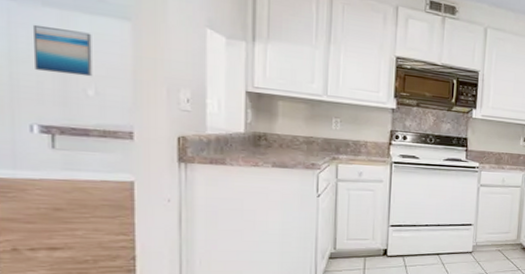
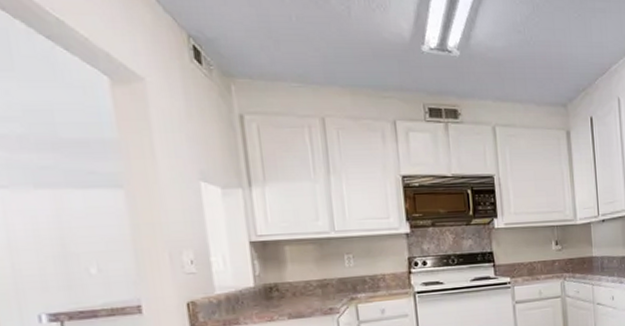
wall art: present [32,24,93,77] -> none [27,208,93,258]

